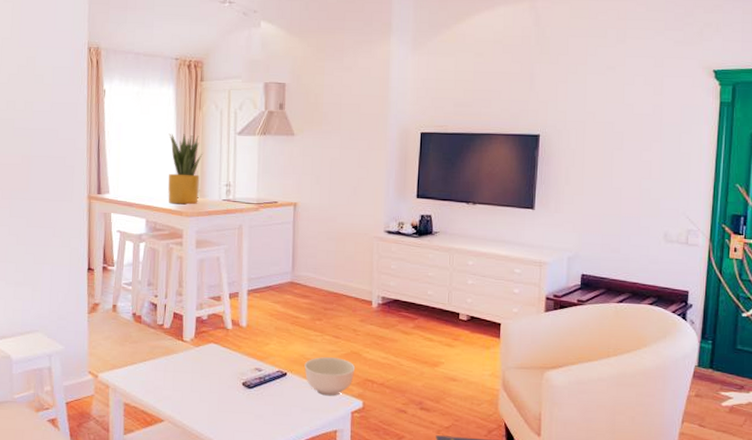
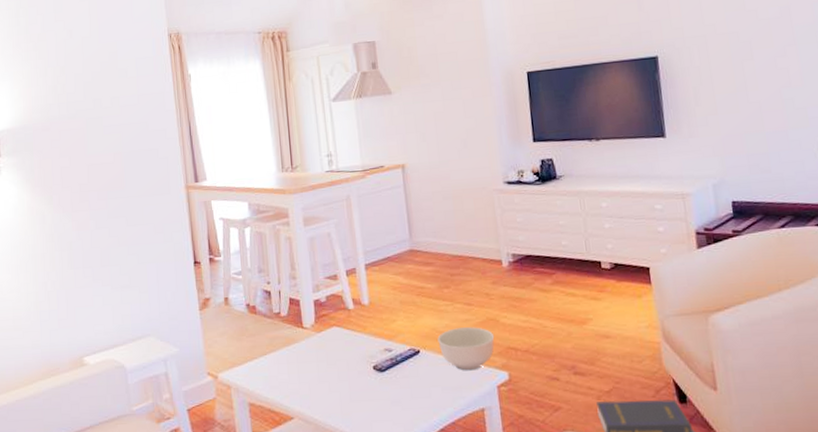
planter: present [168,133,203,205] -> none [261,108,300,183]

